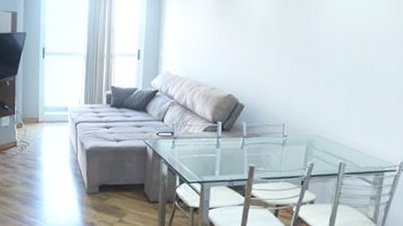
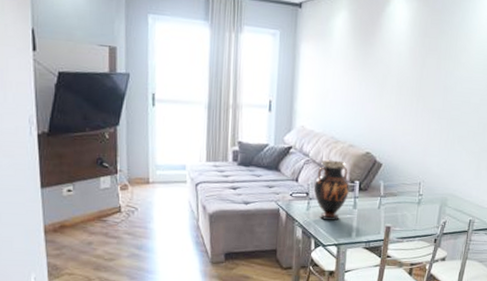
vase: none [178,102,213,159] -> present [313,160,351,220]

